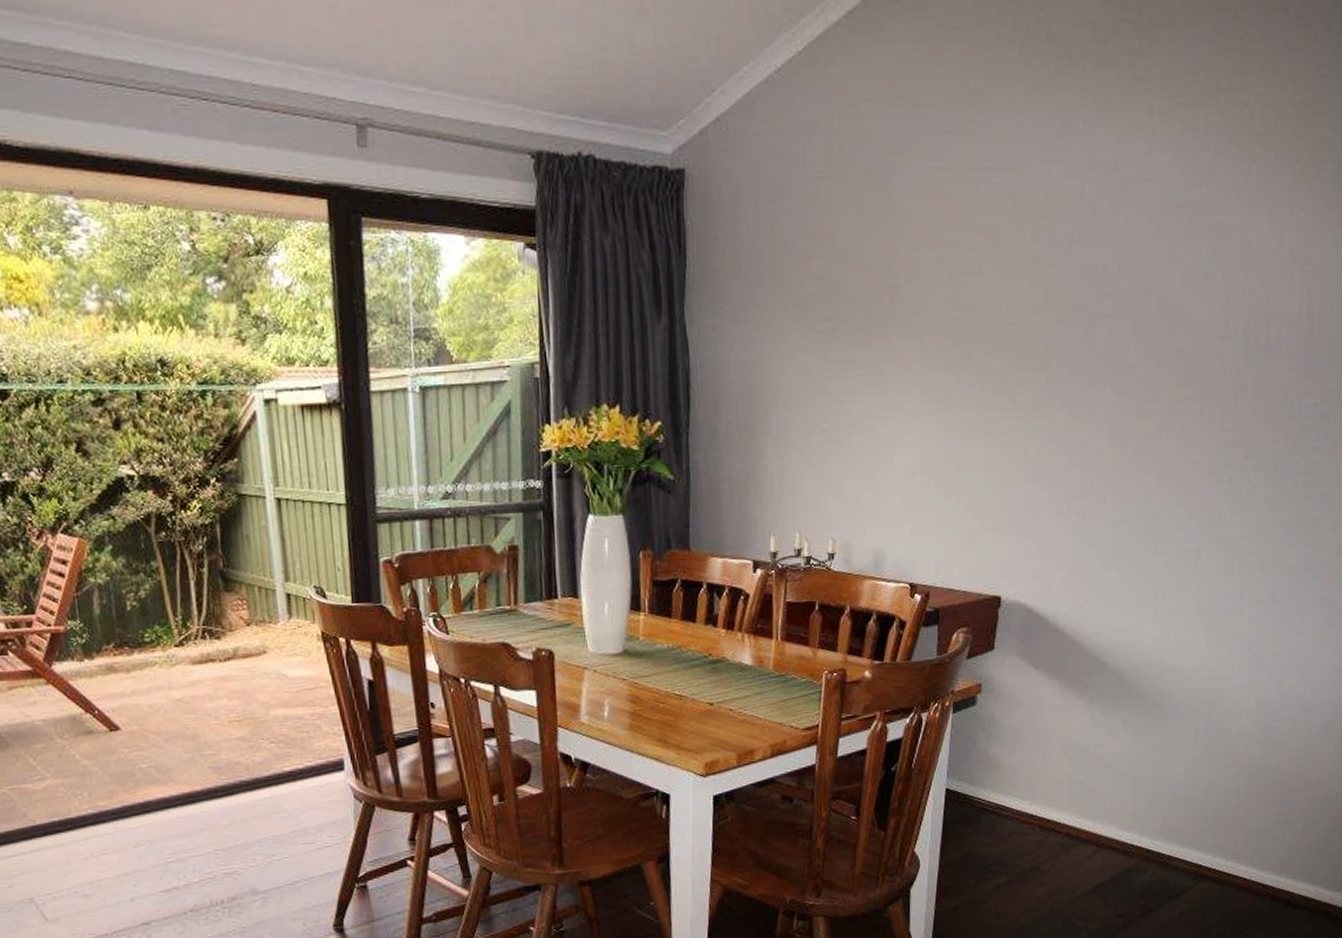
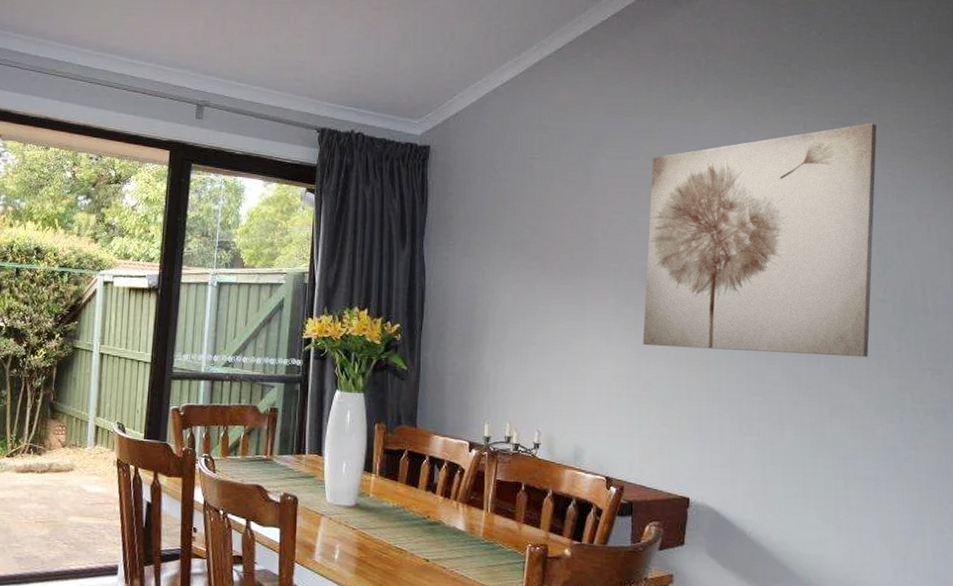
wall art: none [952,102,1236,420] -> present [642,123,877,357]

